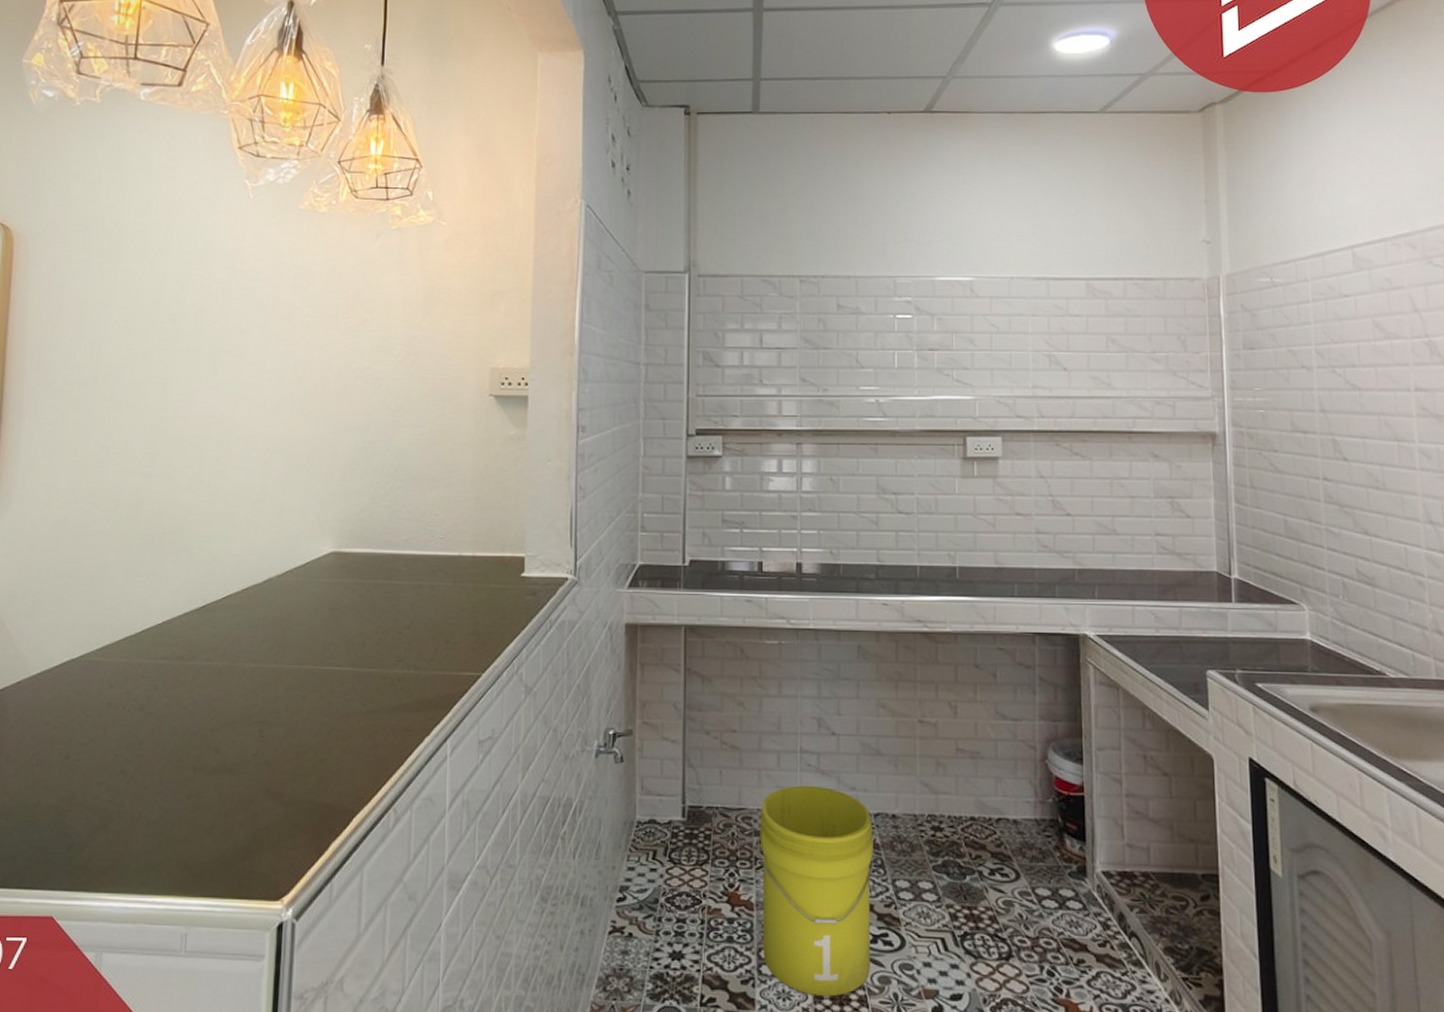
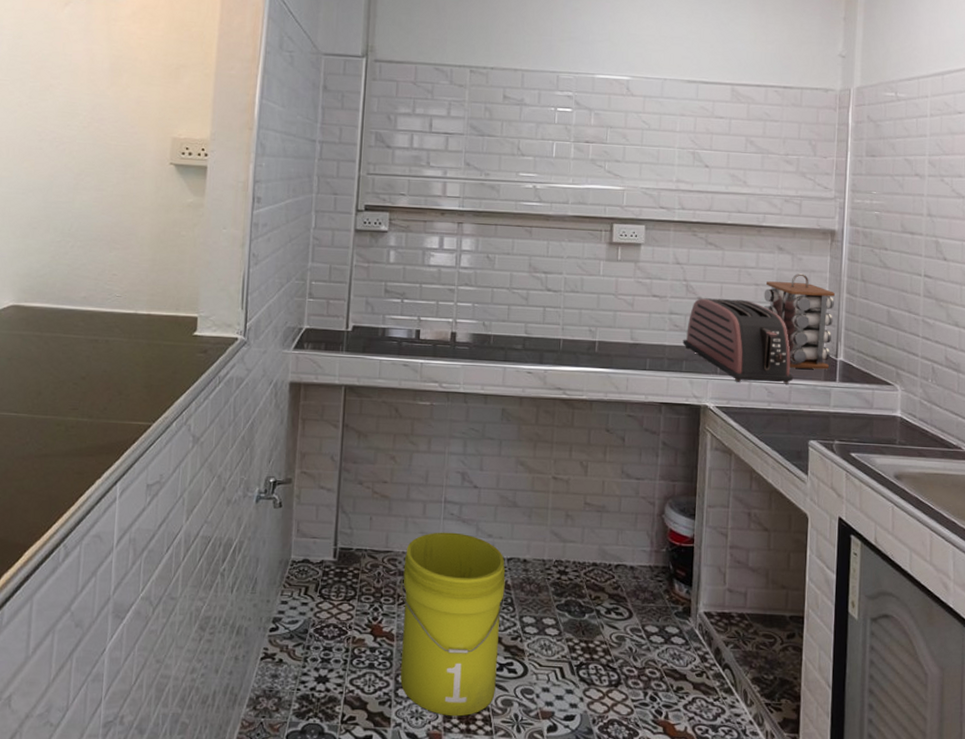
toaster: none [1053,514,1183,607] -> present [682,298,794,384]
spice rack: none [1141,482,1223,590] -> present [764,273,835,370]

